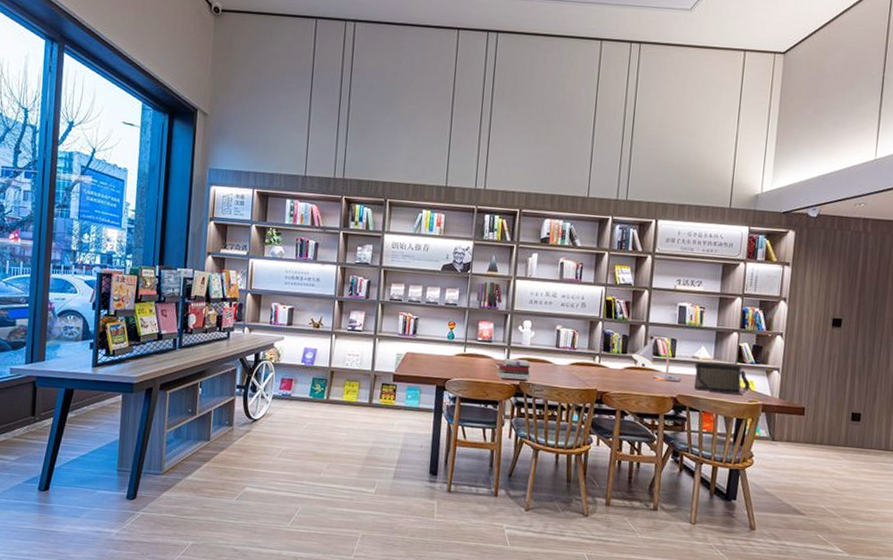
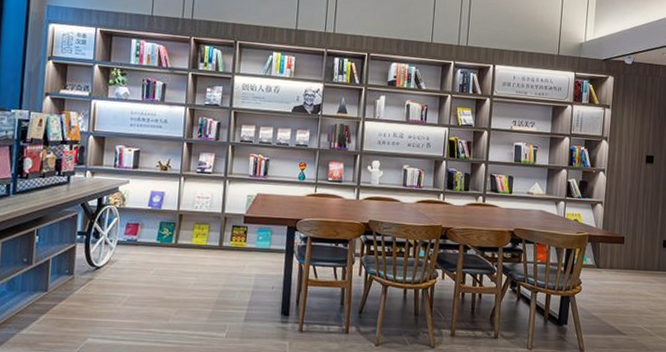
books: present [495,358,530,381] -> none [345,197,379,220]
table lamp: present [631,336,682,382] -> none [473,174,518,217]
handbag: present [693,362,751,396] -> none [529,197,578,228]

